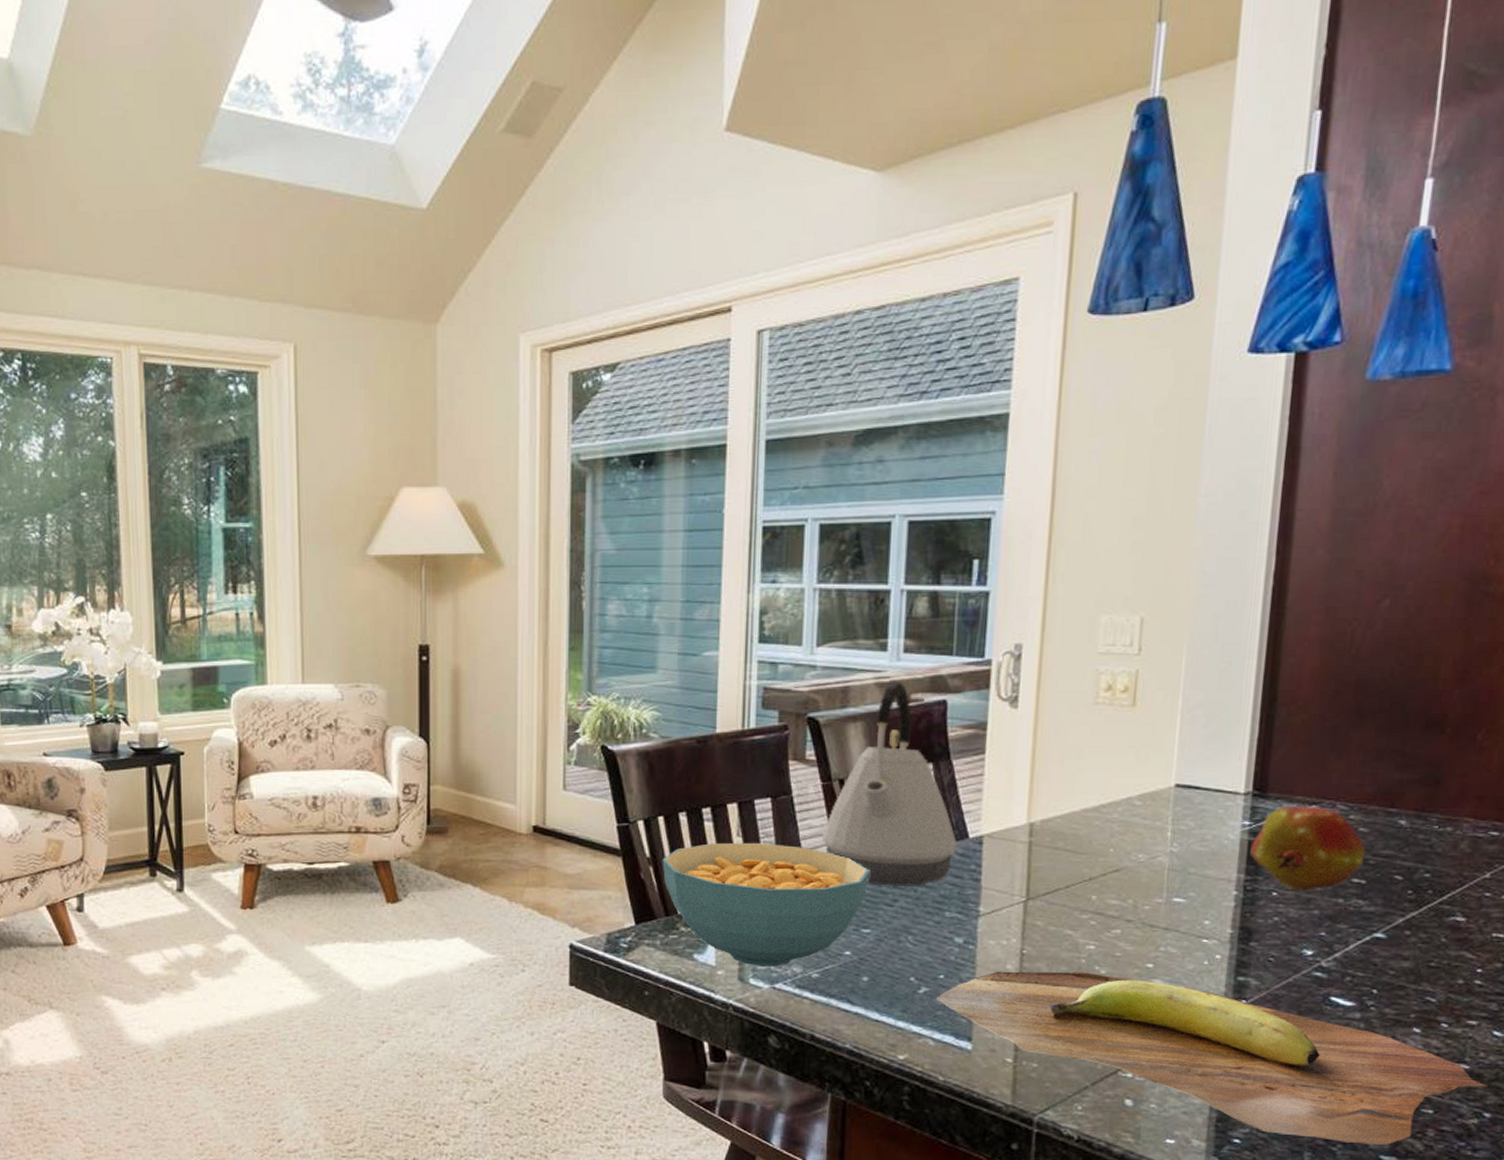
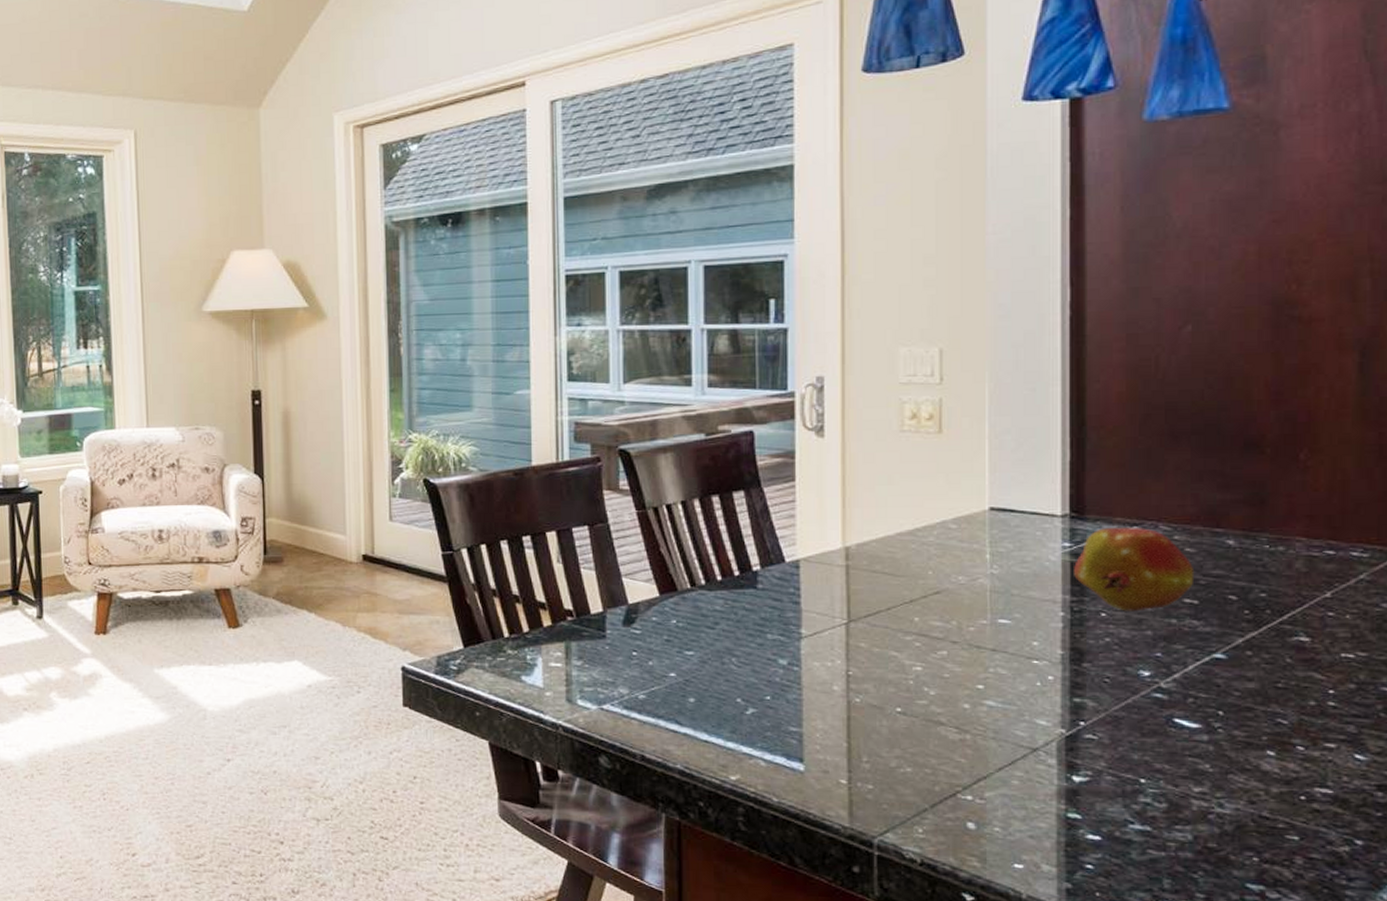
cereal bowl: present [662,842,871,967] -> none [486,568,690,688]
kettle: present [821,682,957,887] -> none [639,415,774,611]
cutting board: present [936,971,1489,1145] -> none [764,692,1356,872]

